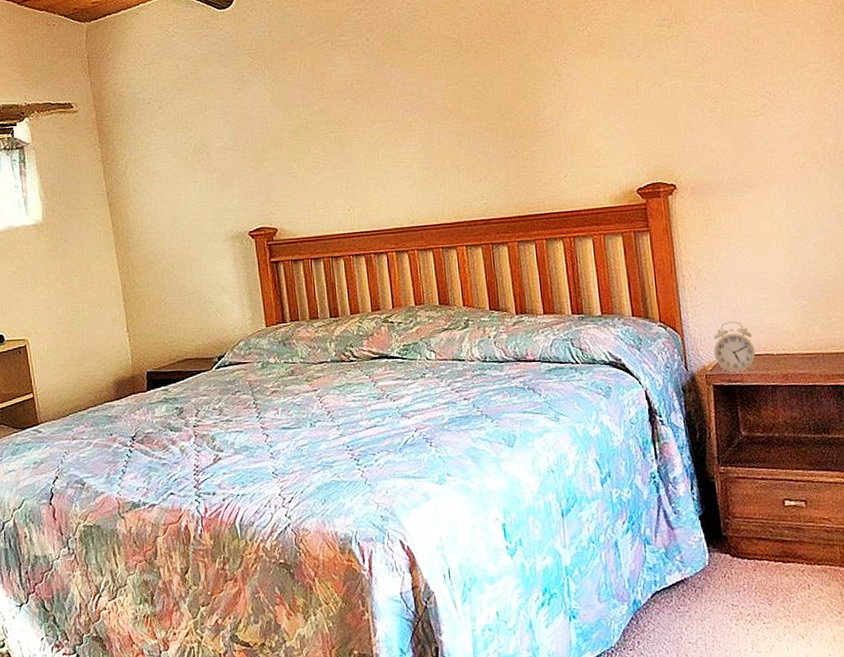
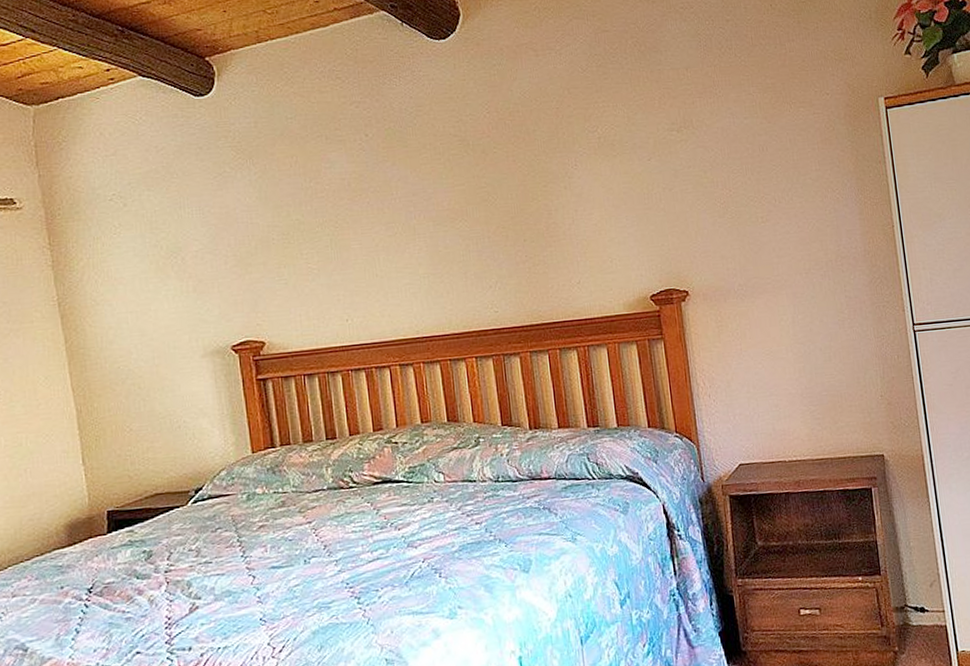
alarm clock: present [714,321,756,374] -> none [728,429,769,483]

